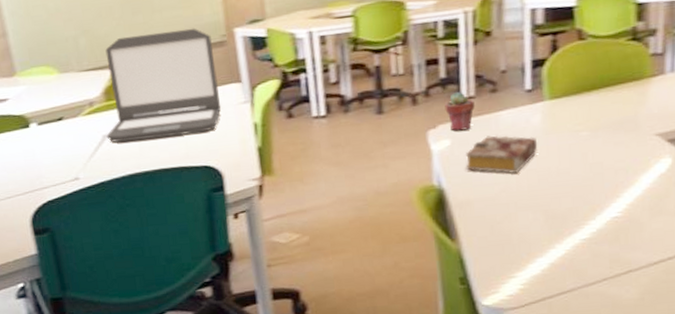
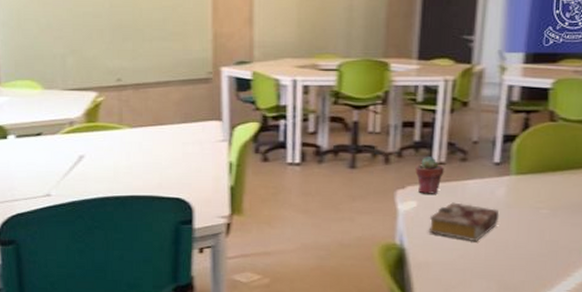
laptop: present [105,28,222,143] -> none [83,61,200,166]

